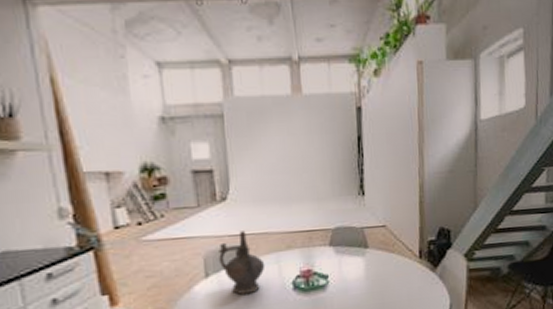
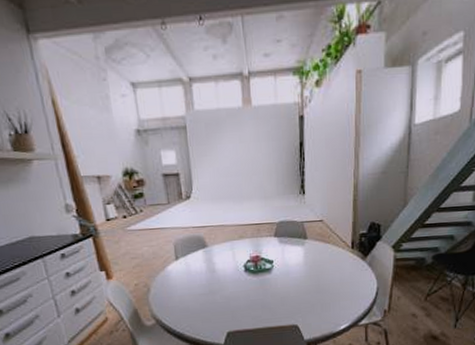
ceremonial vessel: present [219,231,265,295] -> none [185,223,222,275]

